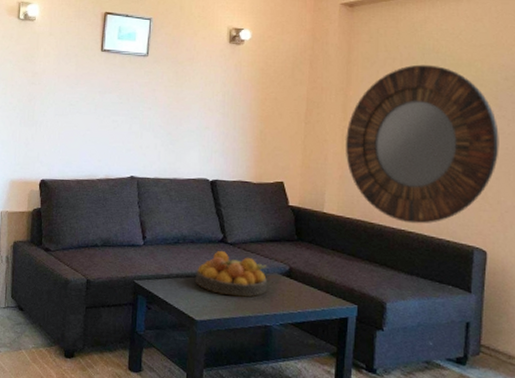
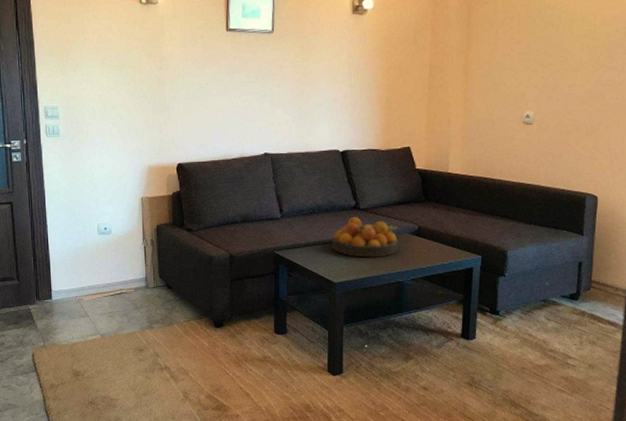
home mirror: present [345,64,499,224] -> none [466,22,610,177]

